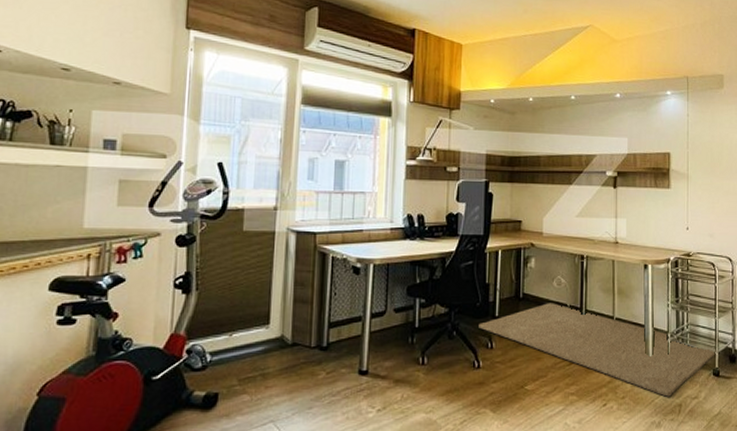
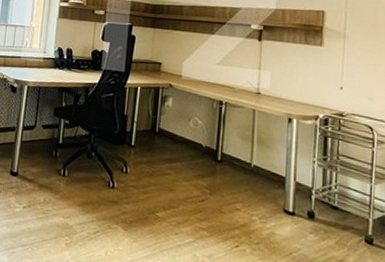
rug: present [479,303,718,397] -> none [115,140,372,254]

